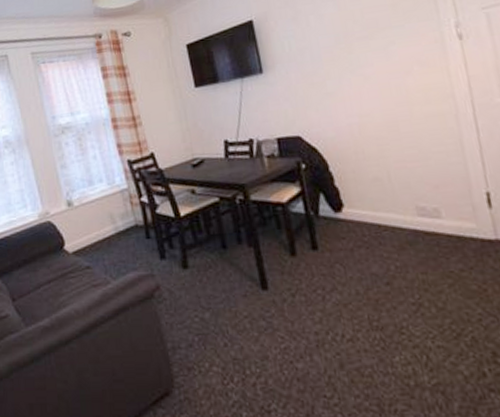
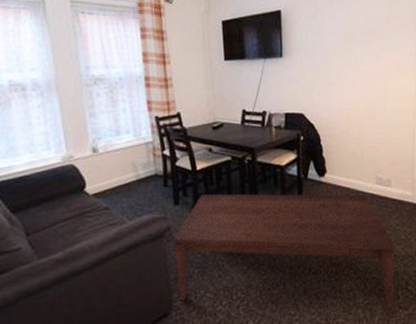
coffee table: none [165,232,482,400] -> present [173,194,396,315]

